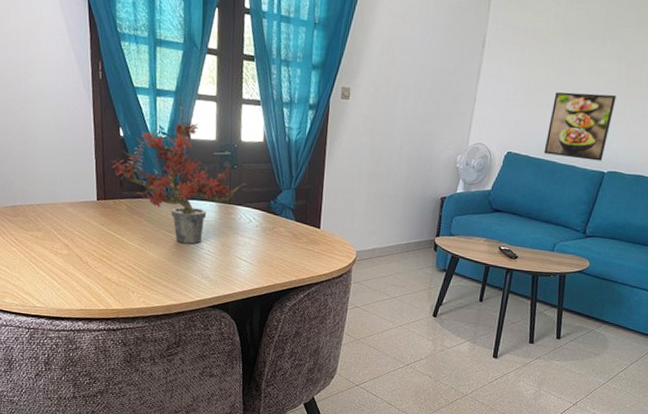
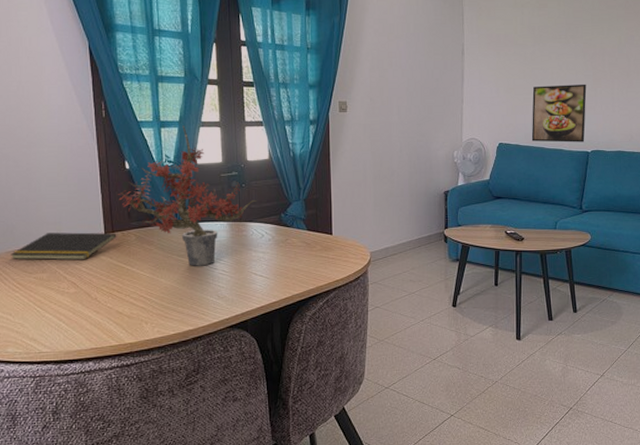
notepad: none [7,192,109,224] -> present [10,232,117,260]

